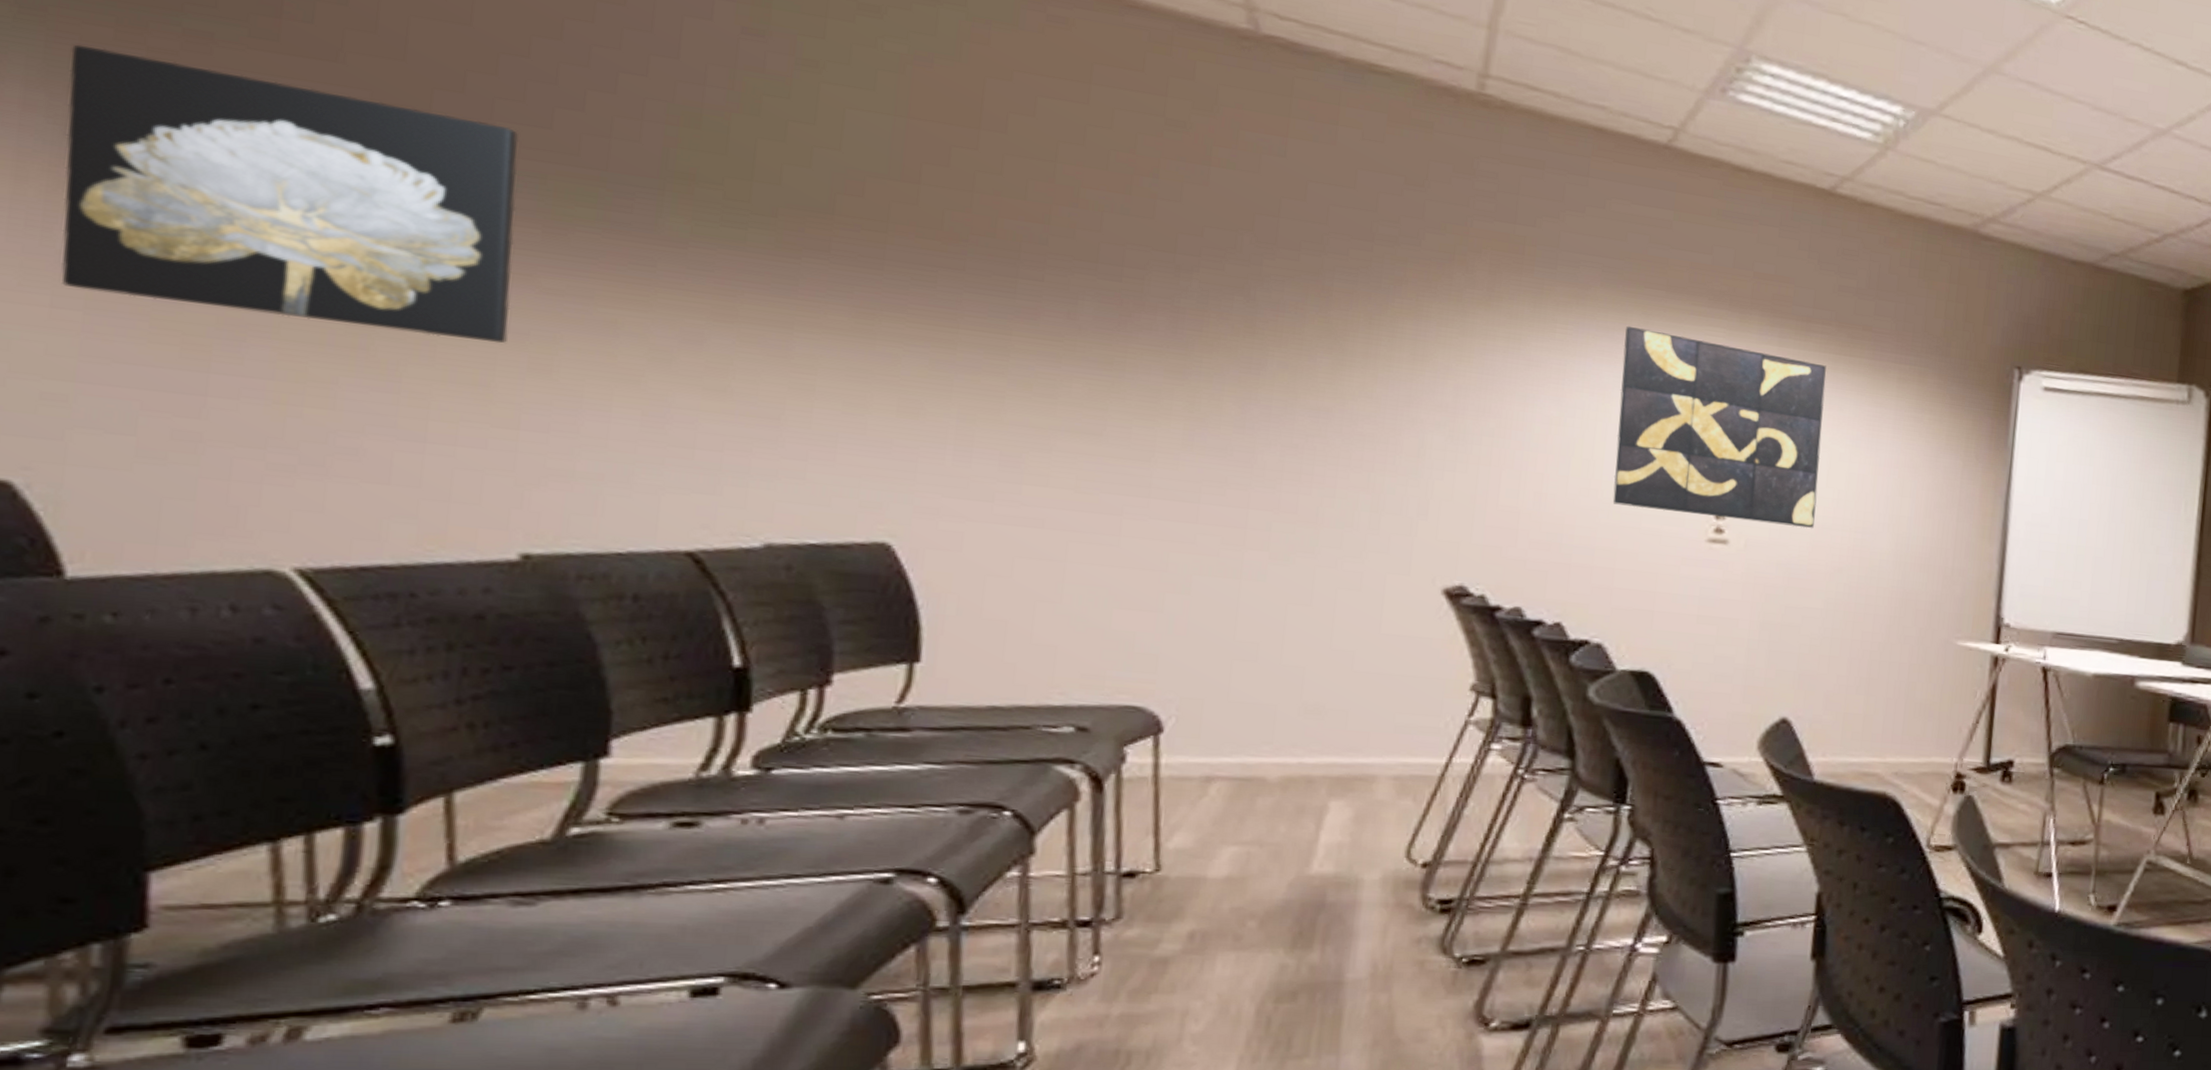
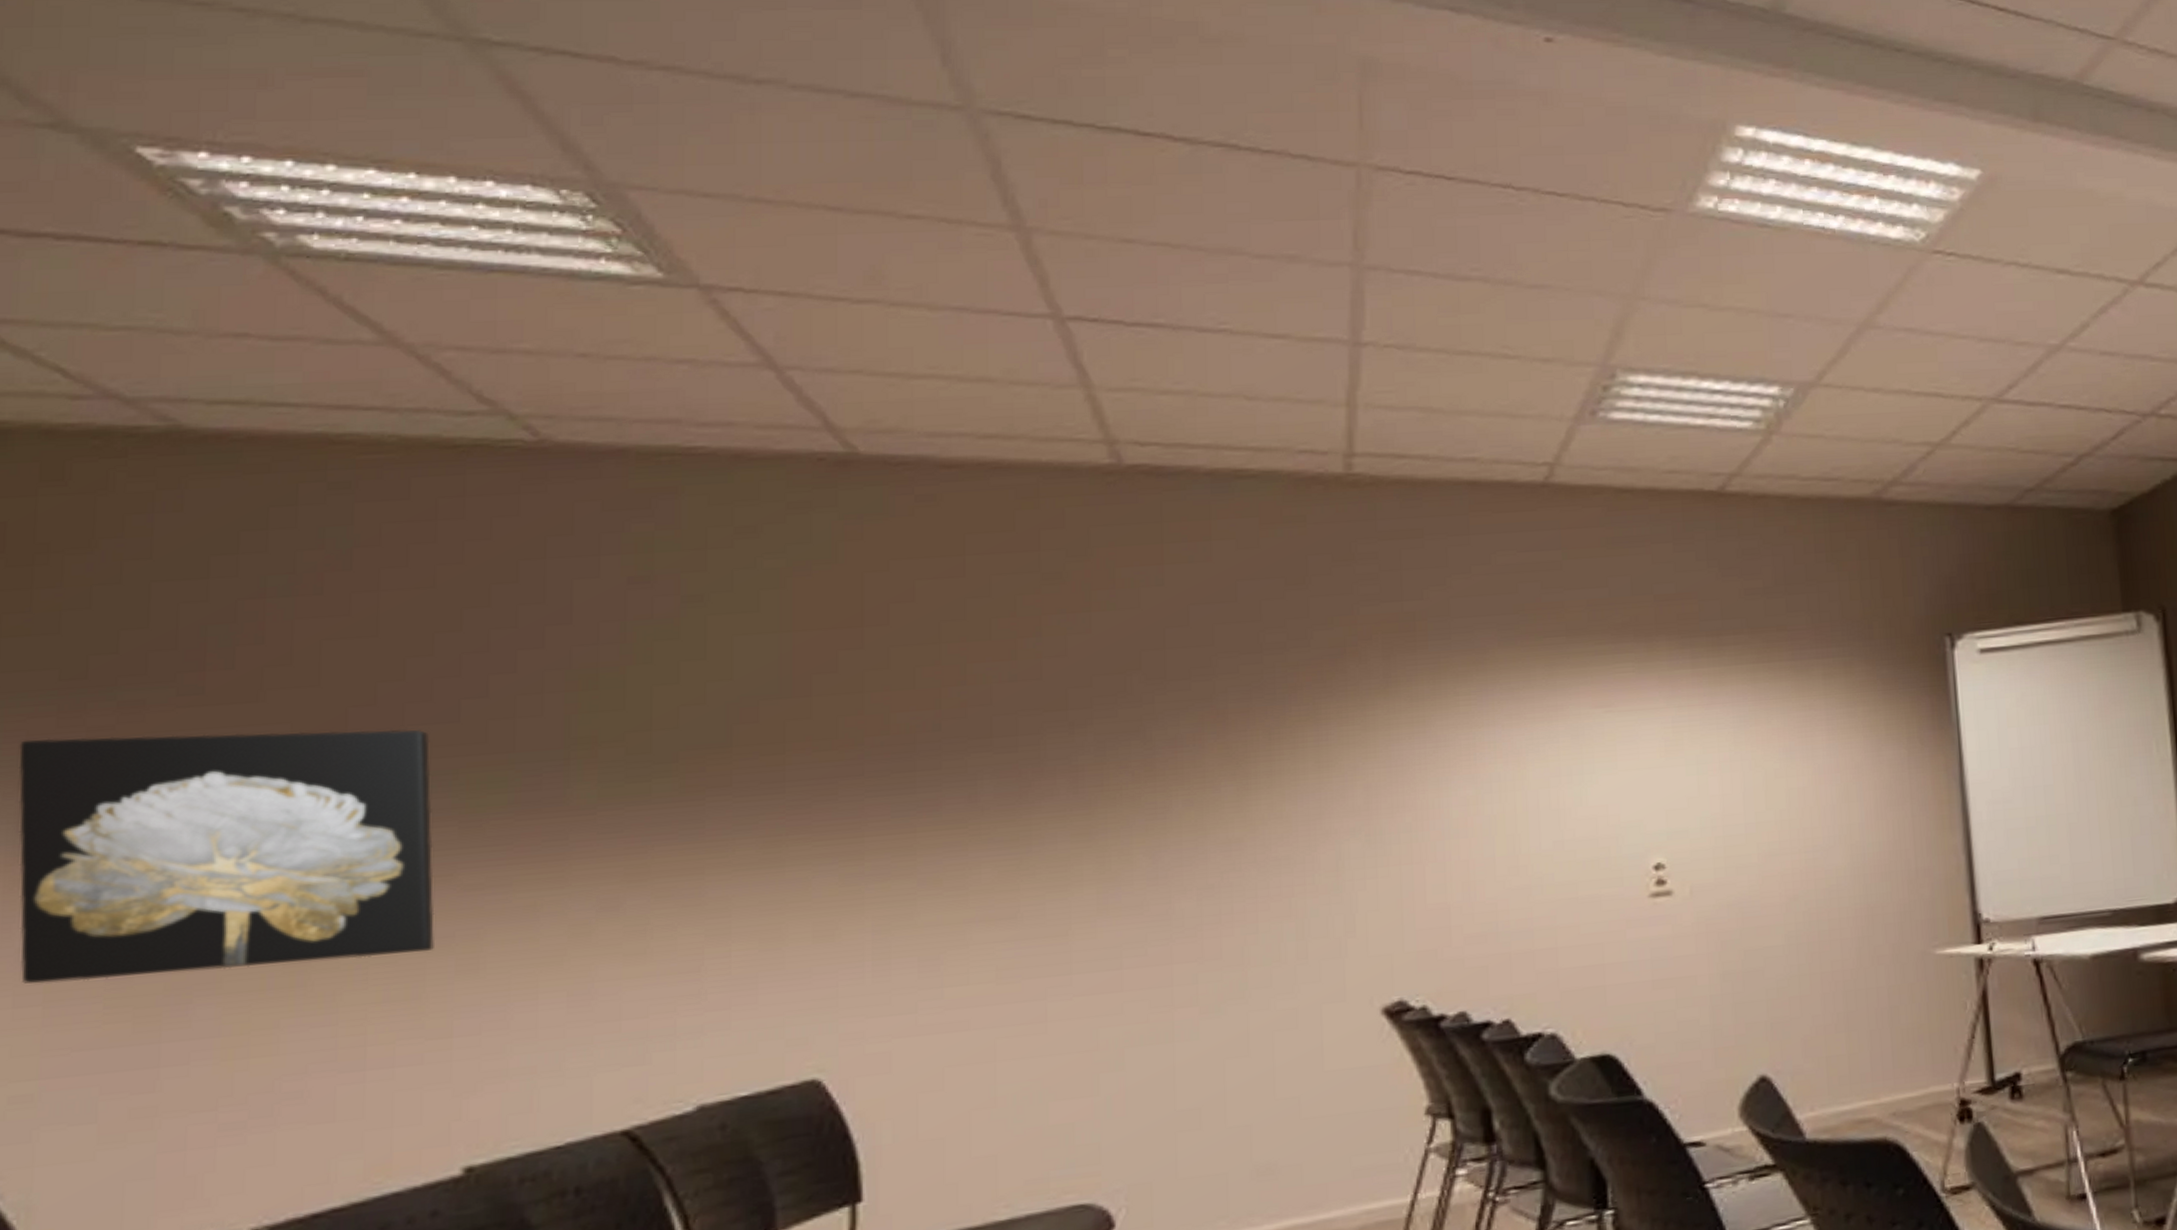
wall art: present [1612,325,1826,529] -> none [1530,677,1760,877]

